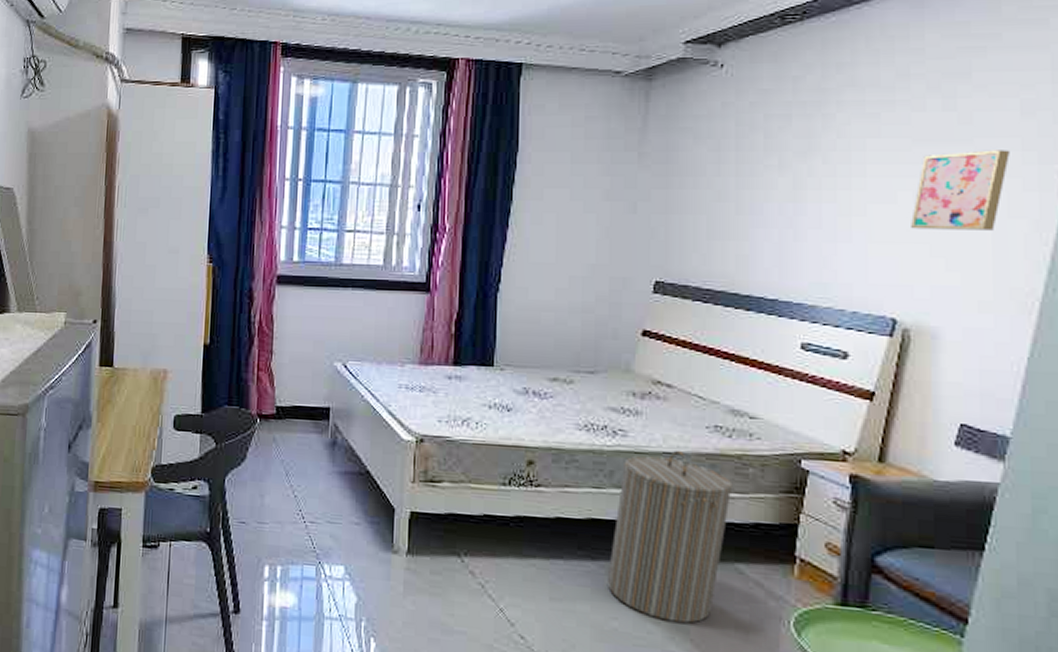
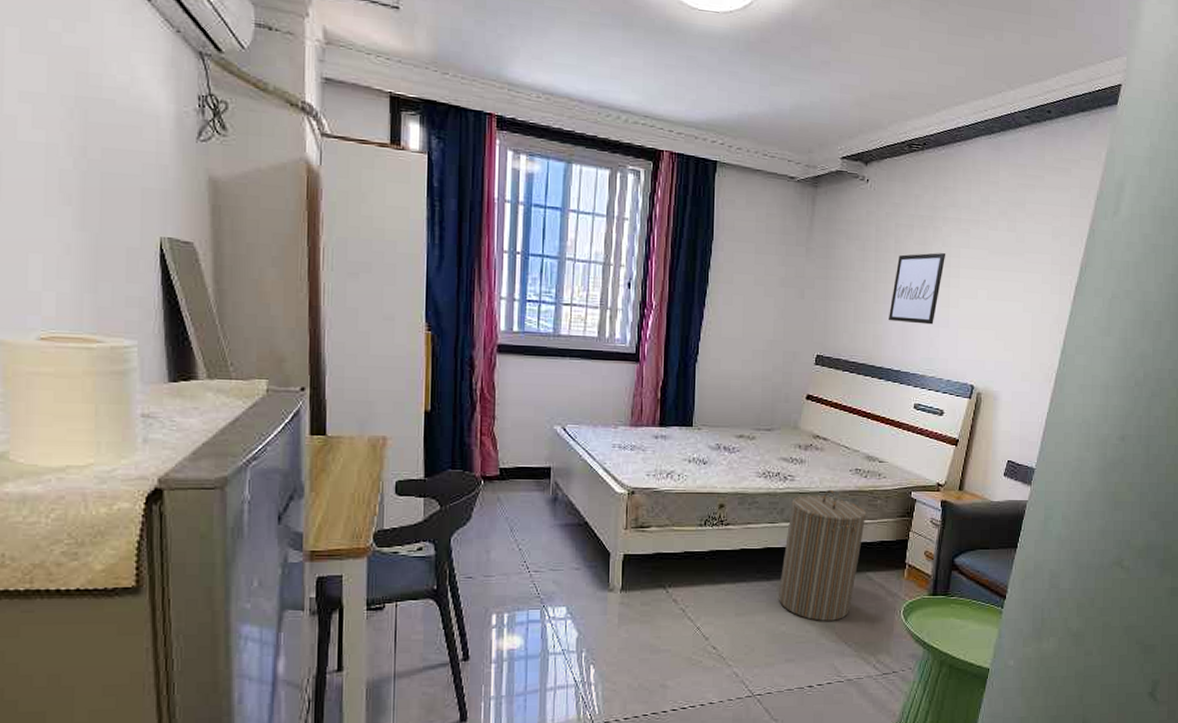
wall art: none [758,147,844,239] -> present [889,253,946,325]
wall art: present [911,150,1010,230] -> none [985,262,1044,322]

